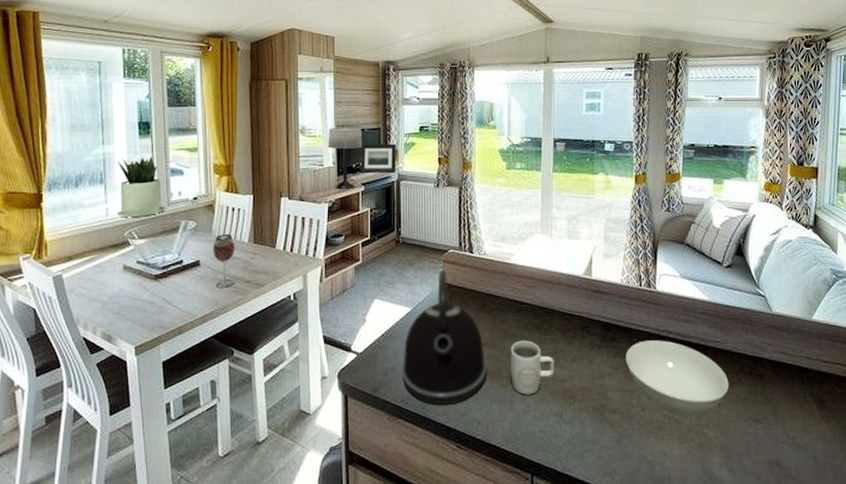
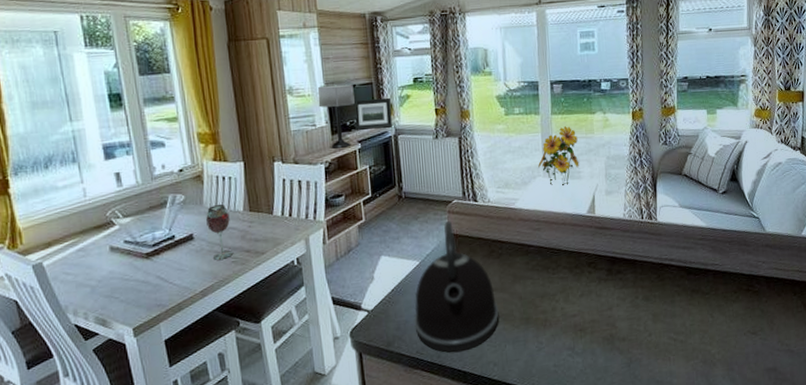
planter: present [116,157,165,218] -> none [89,130,149,197]
mug: present [510,340,554,395] -> none [520,281,565,333]
flower bouquet: none [536,185,578,244] -> present [538,126,580,185]
bowl: present [625,340,729,415] -> none [631,268,729,334]

